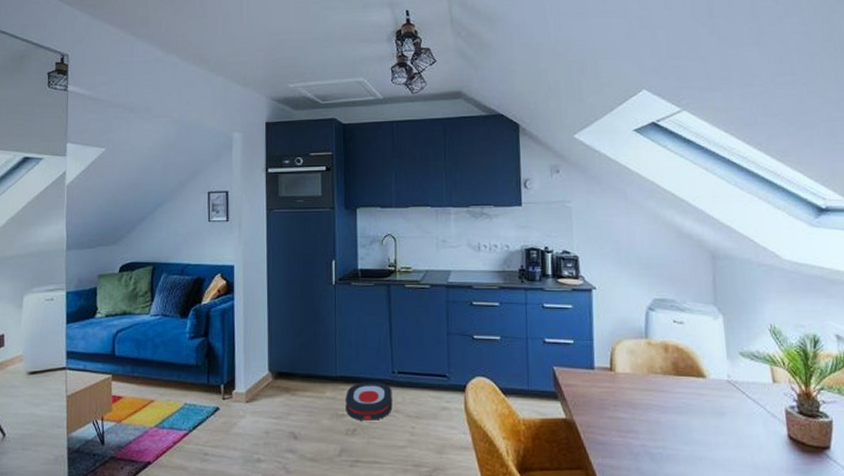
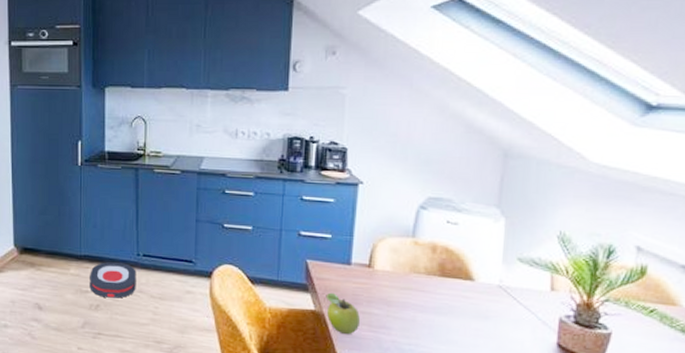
fruit: none [574,399,610,442] -> present [325,292,361,335]

